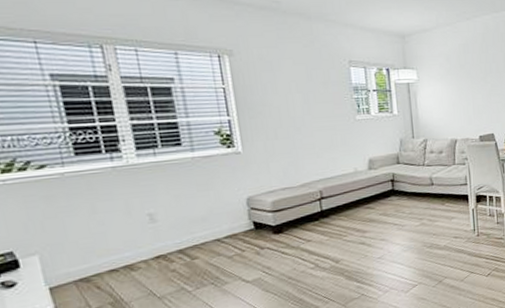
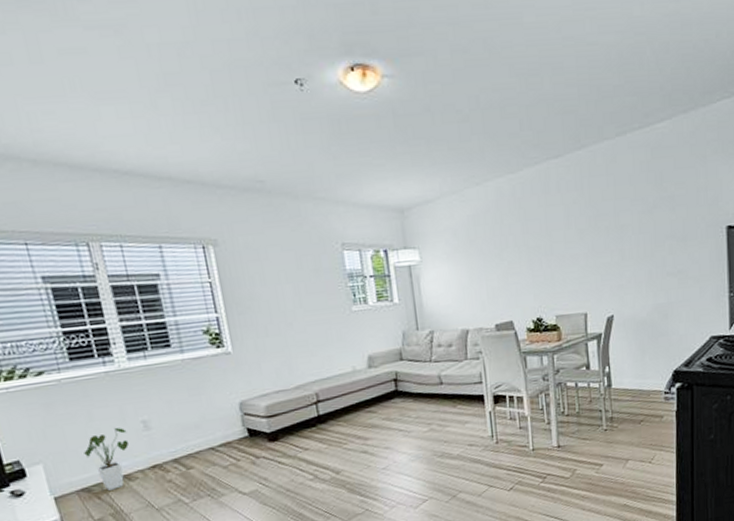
house plant: none [84,219,134,280] -> present [84,427,130,490]

